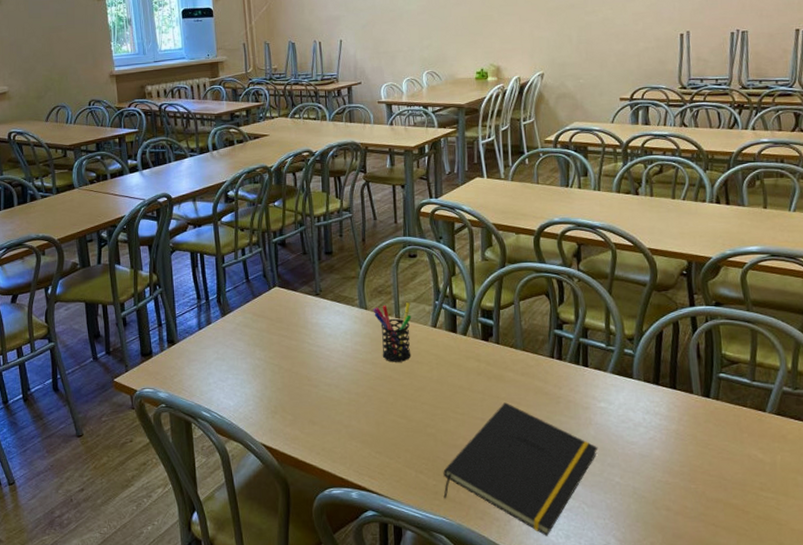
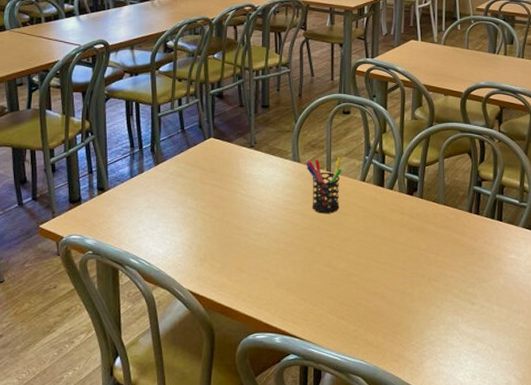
notepad: present [443,402,598,536] -> none [362,253,506,377]

